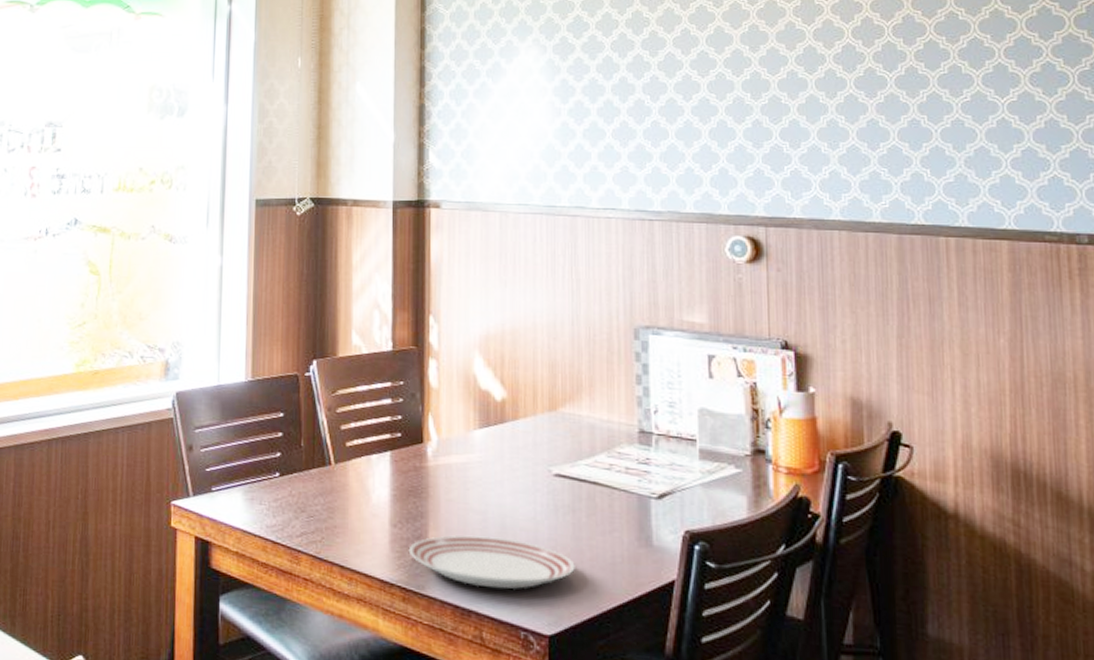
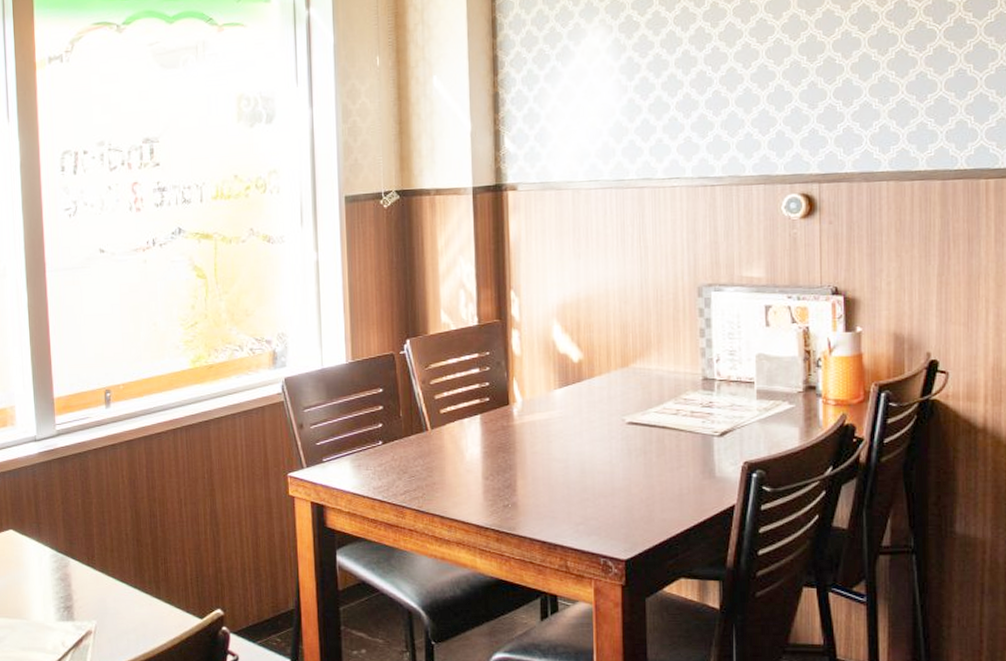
dinner plate: present [408,535,575,589] -> none [500,481,647,525]

